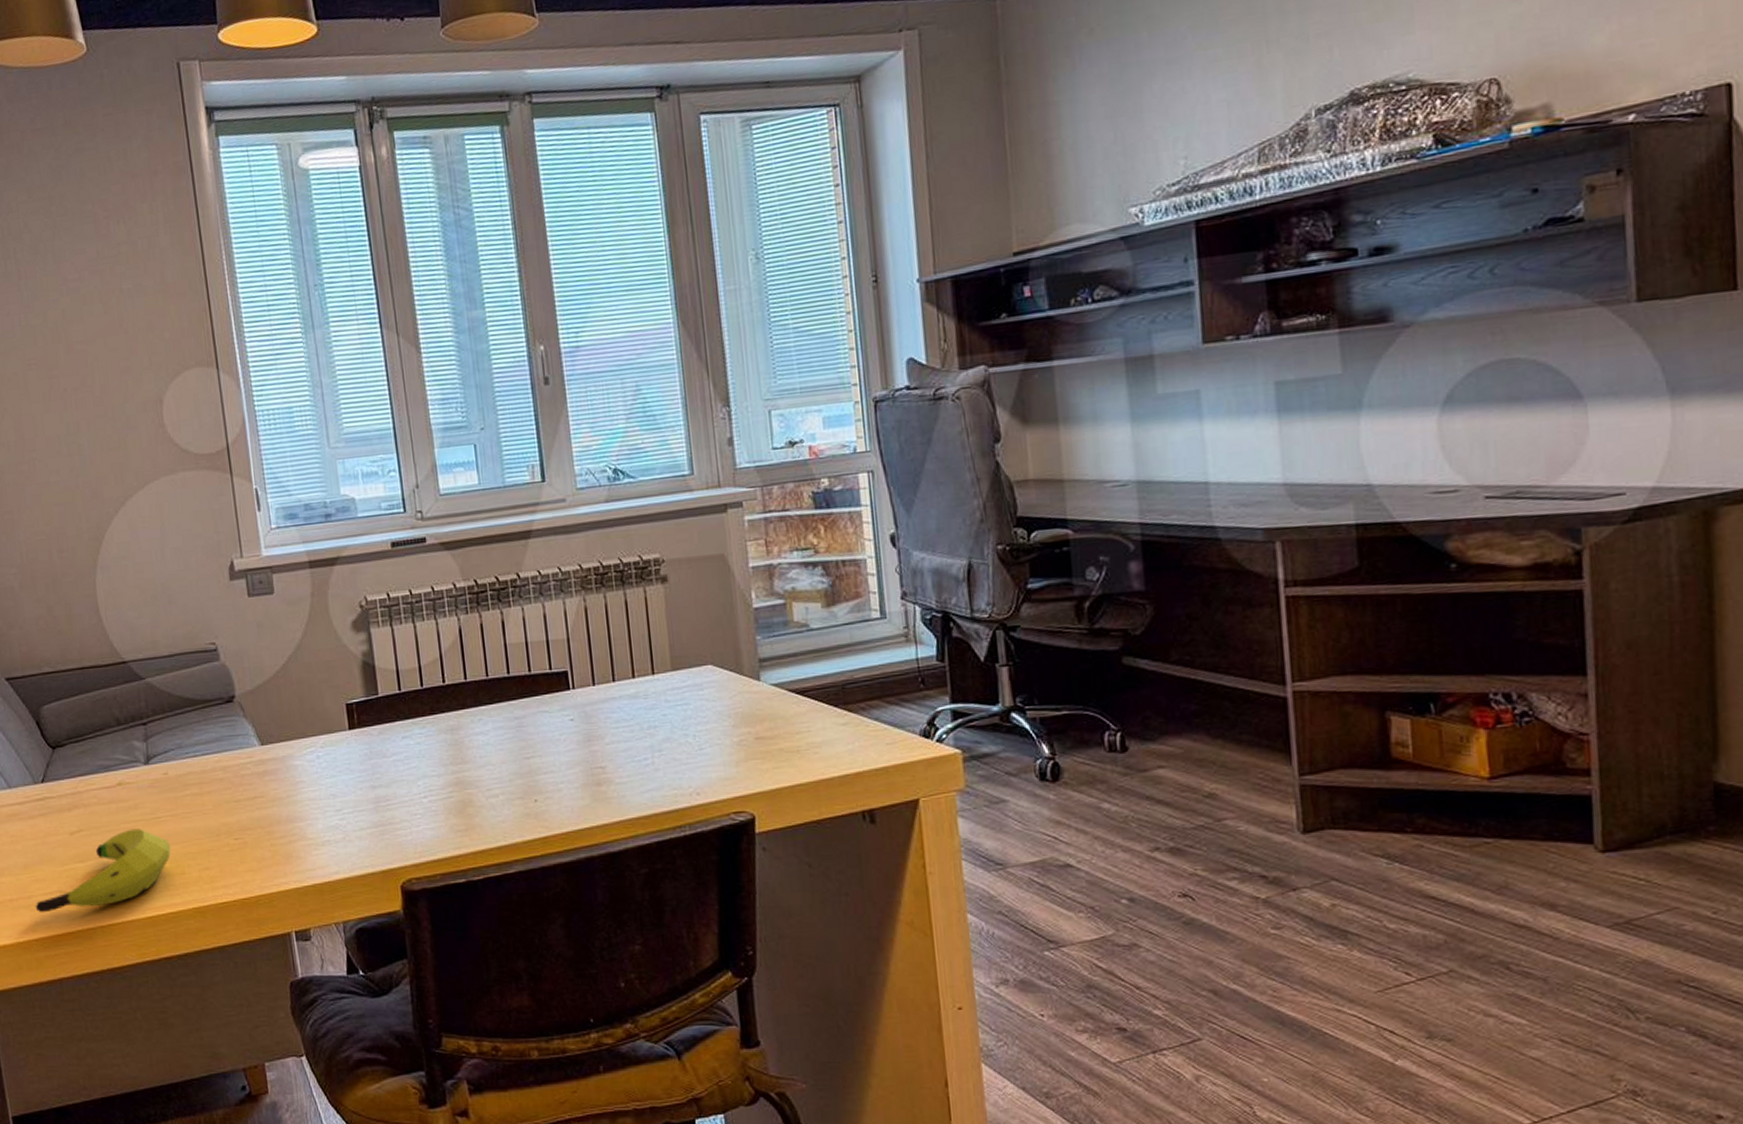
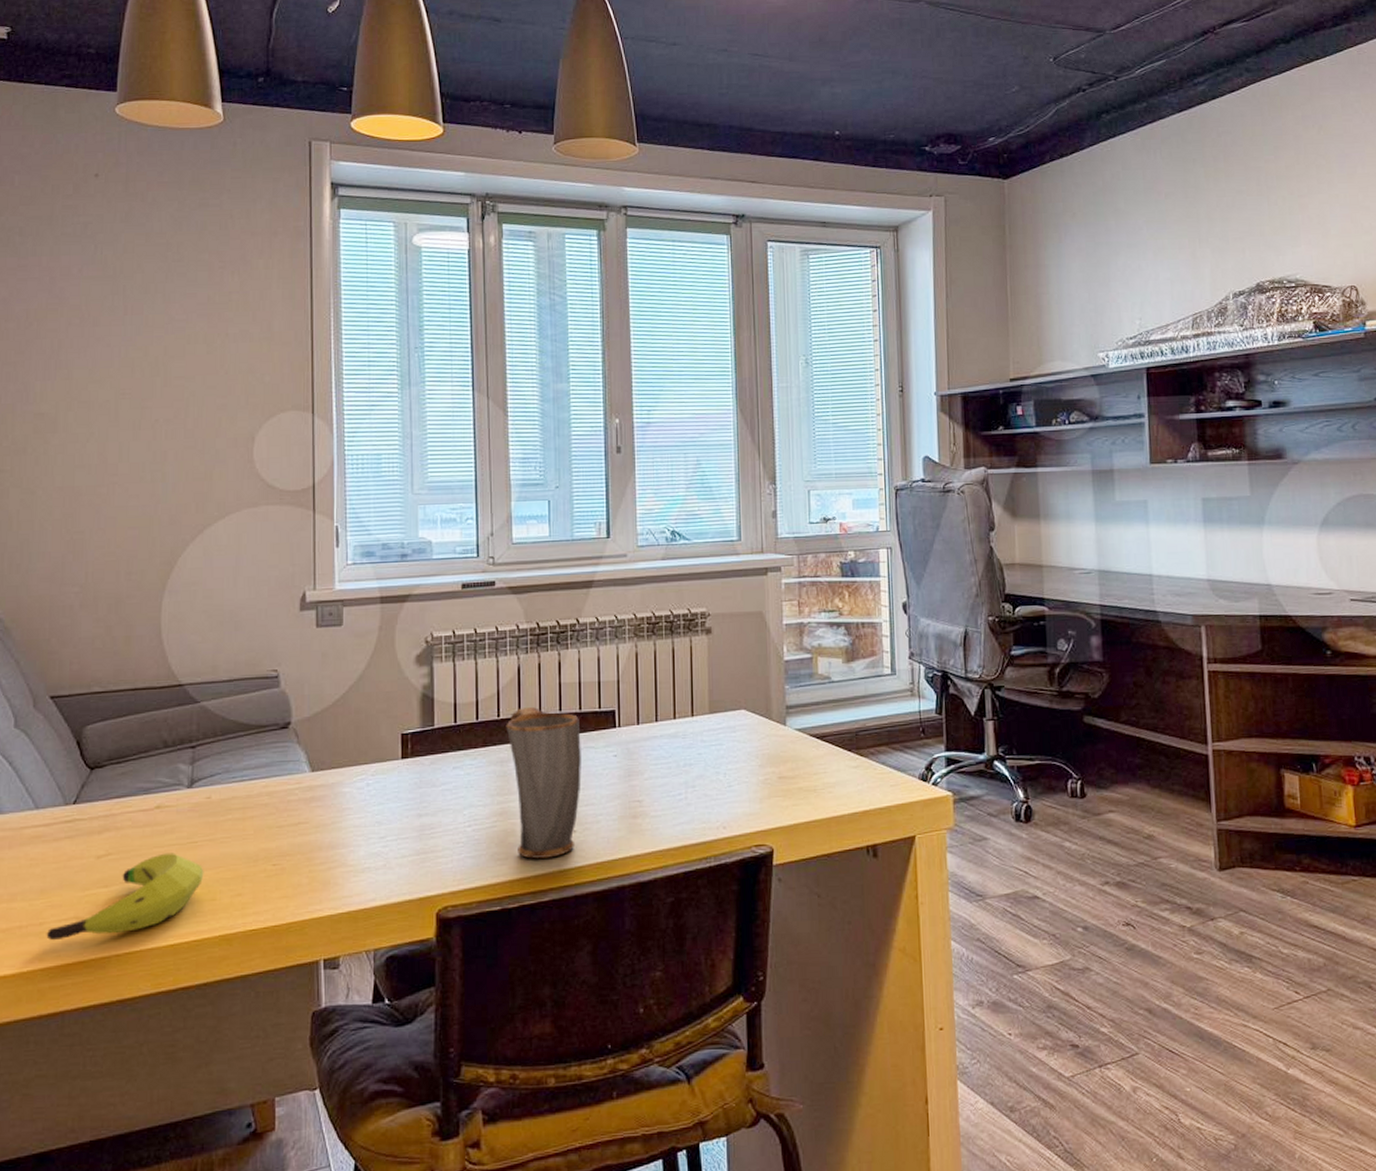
mug: none [452,671,538,830] -> present [506,707,581,859]

